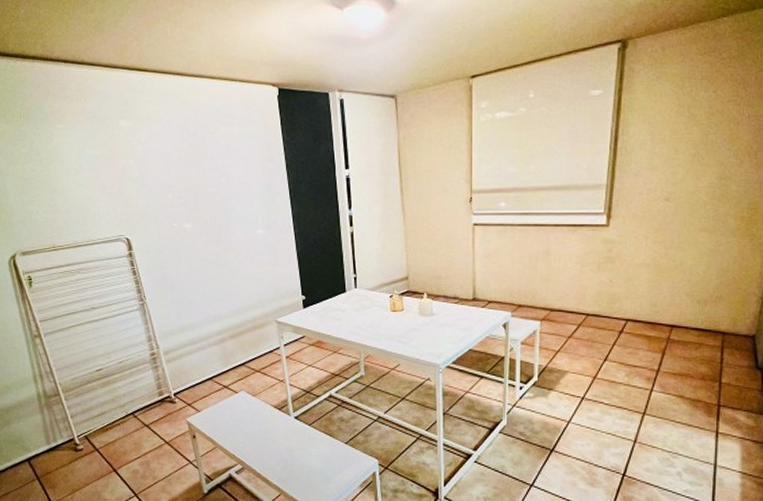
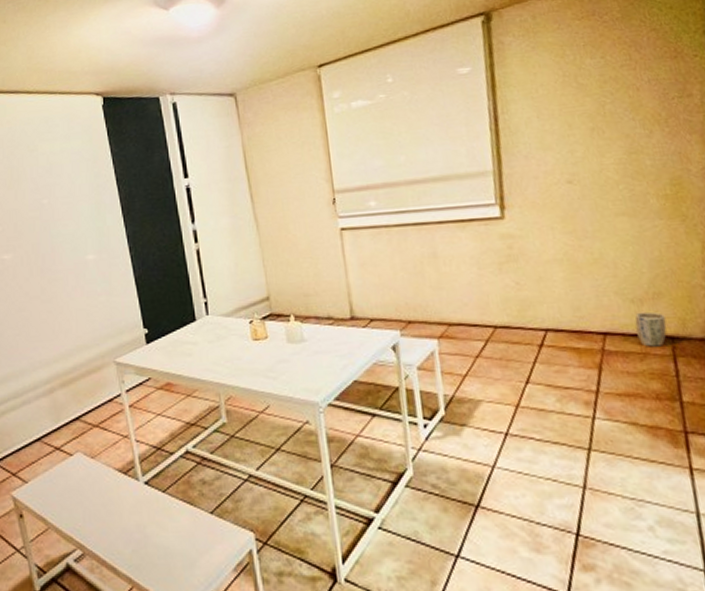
plant pot: none [697,311,721,339] -> present [635,311,667,347]

